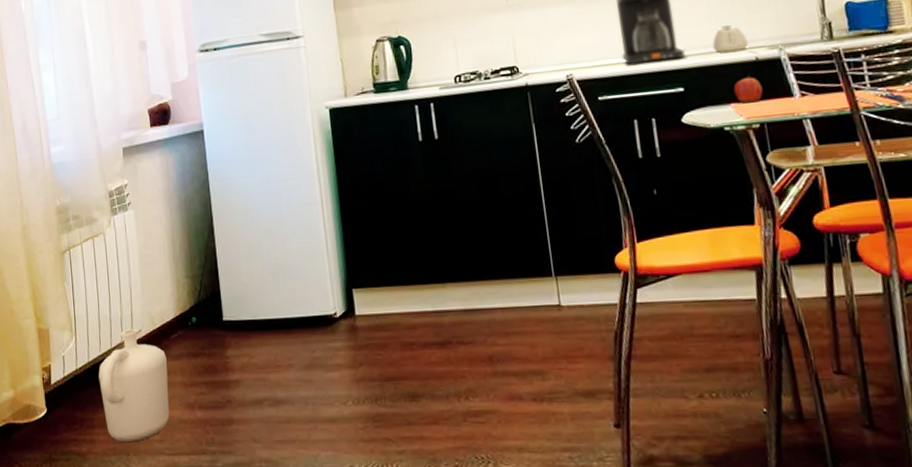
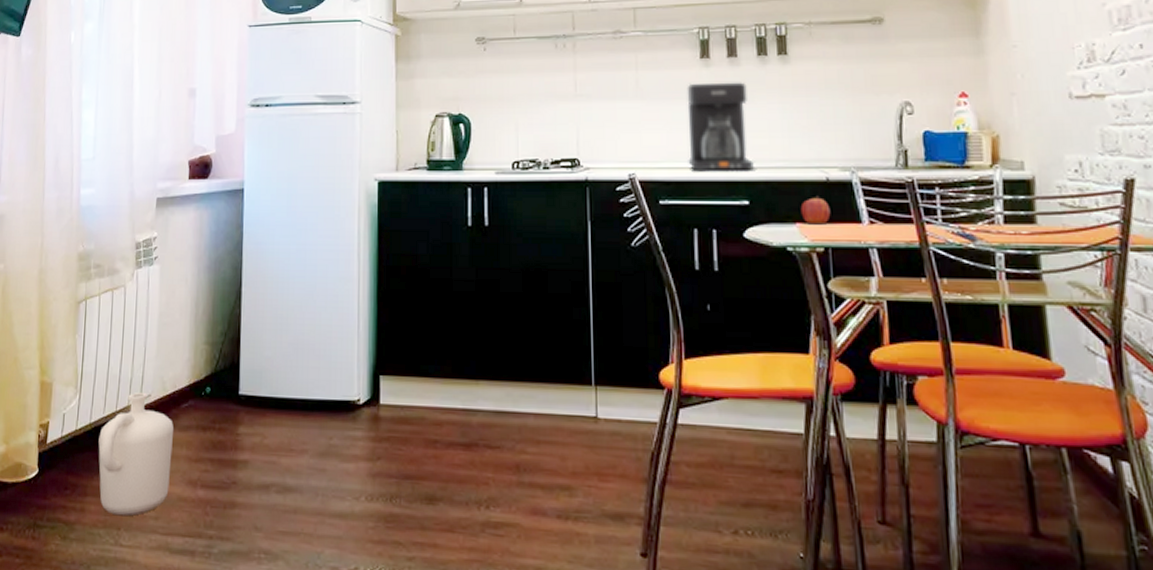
teapot: present [712,24,748,53] -> none [783,140,819,168]

